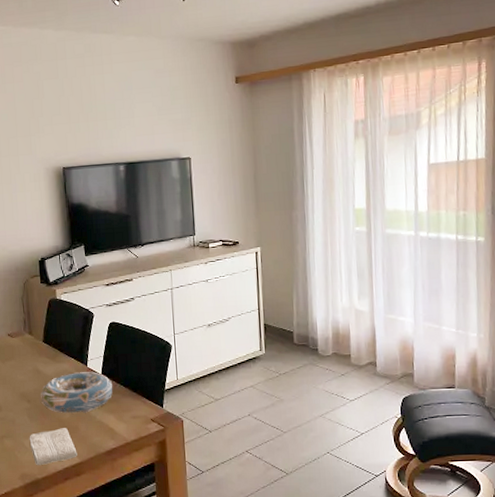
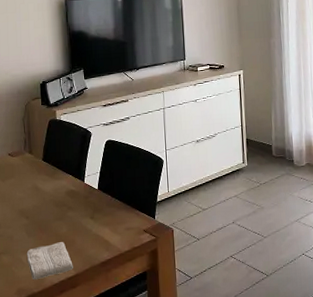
decorative bowl: present [41,372,113,414] -> none [39,187,109,228]

